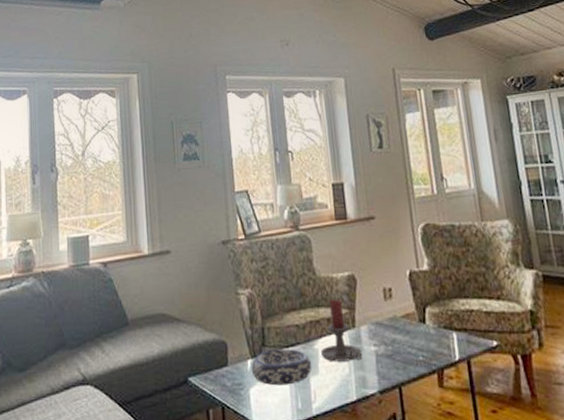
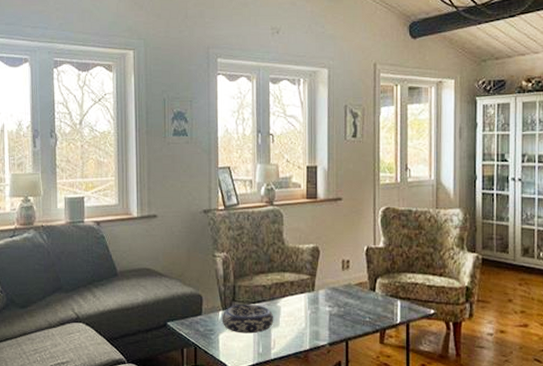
candle holder: present [320,299,363,362] -> none [282,266,318,318]

